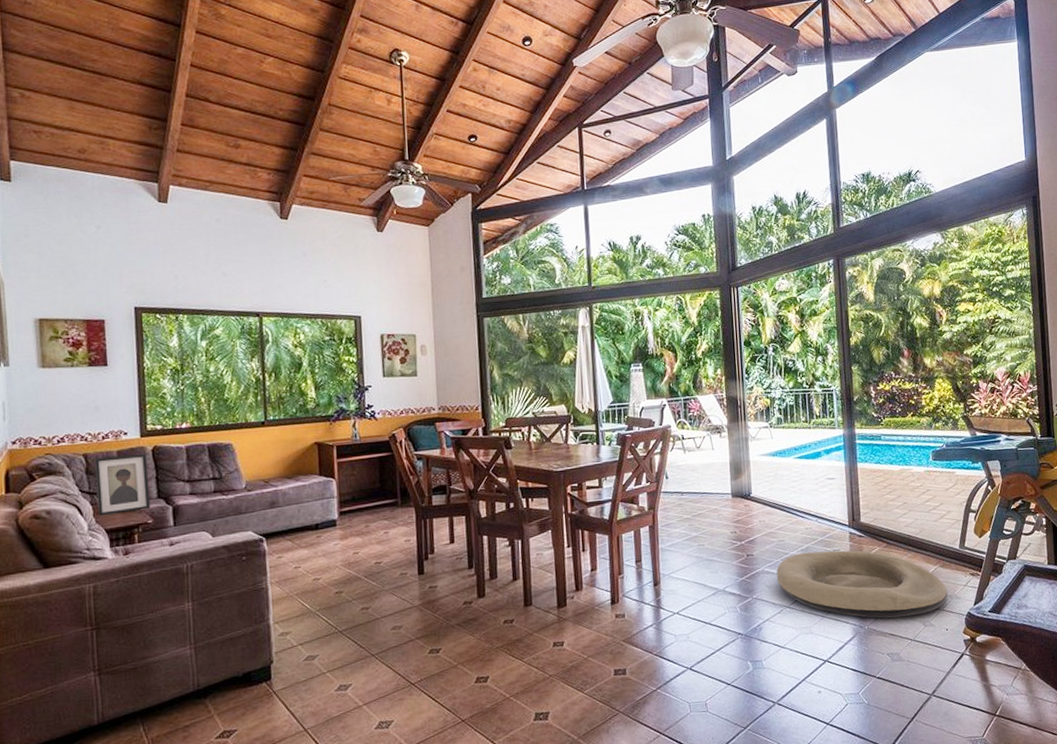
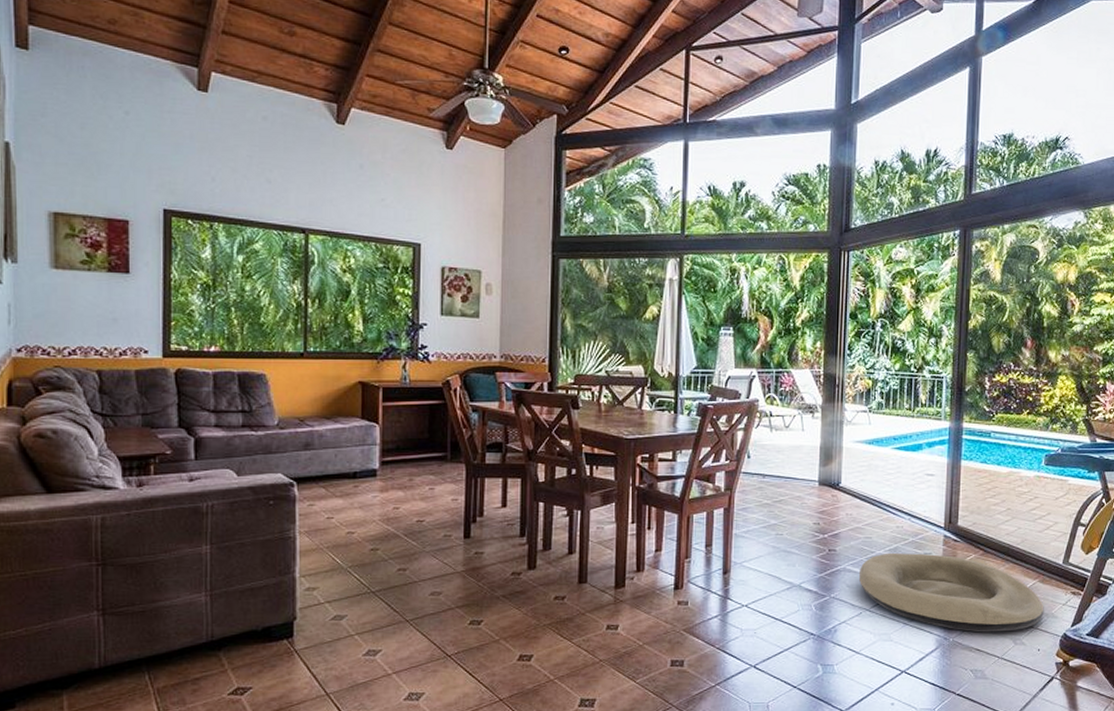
picture frame: present [94,453,151,517] -> none [109,375,170,442]

